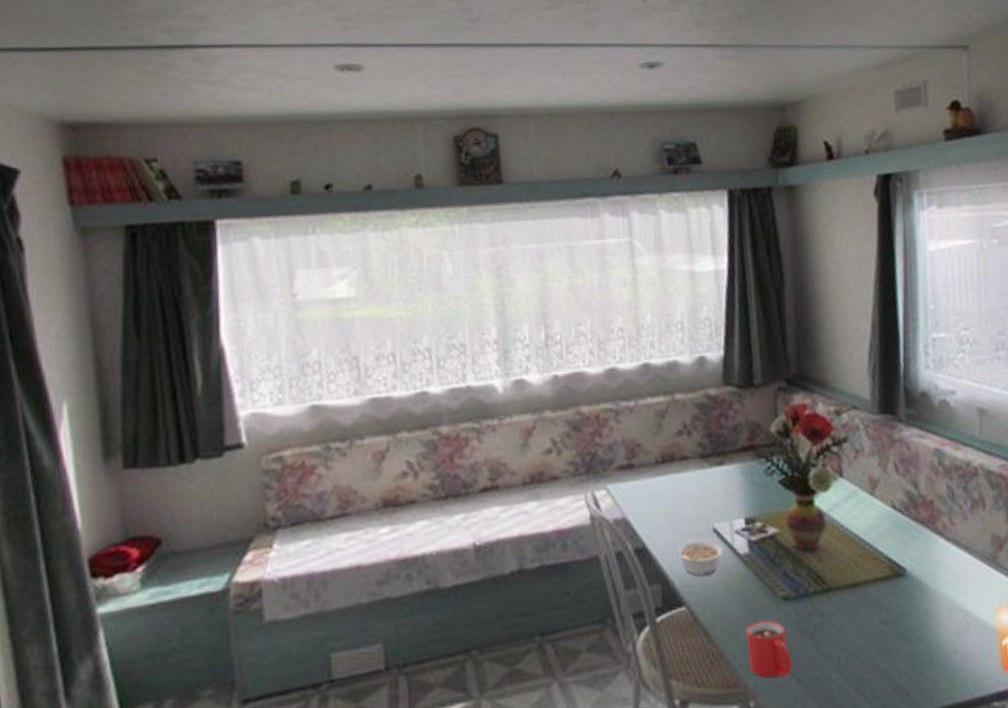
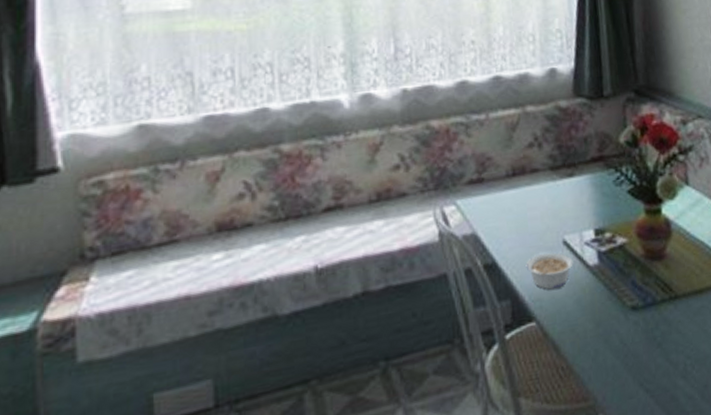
mug: present [745,619,792,678] -> none [595,330,640,389]

